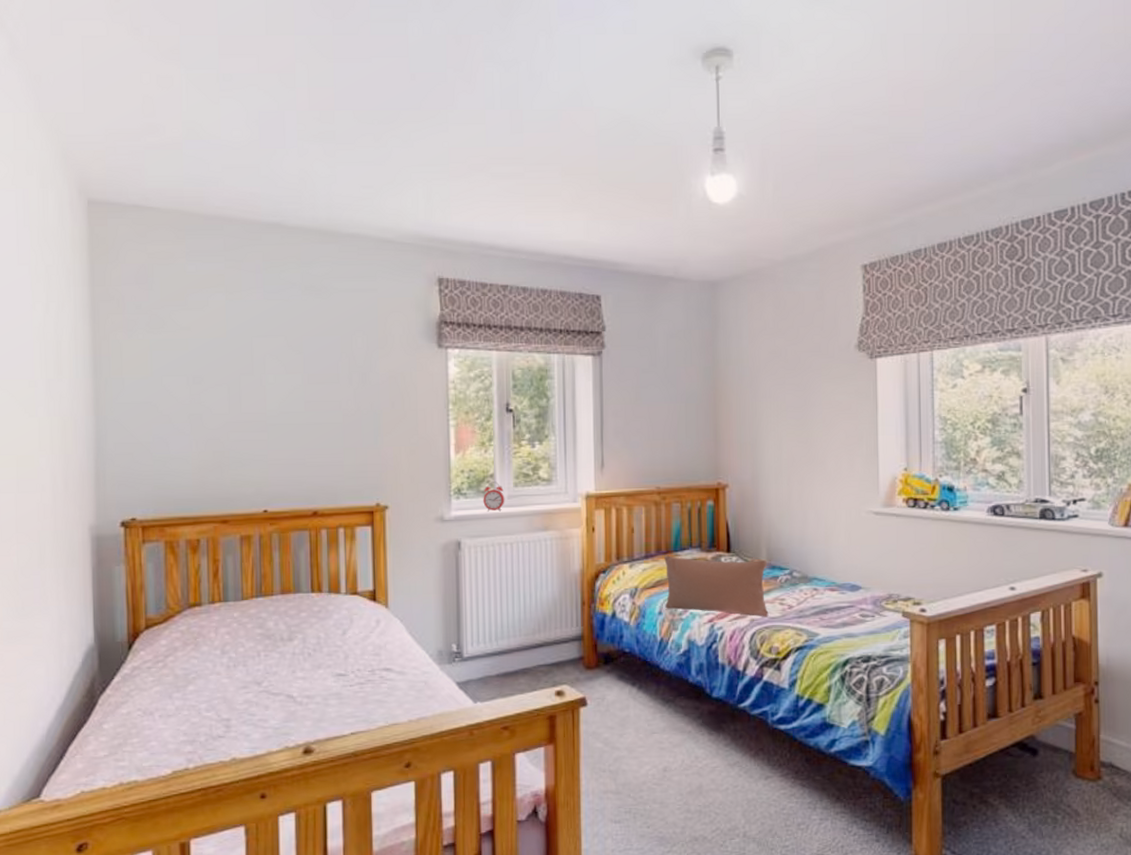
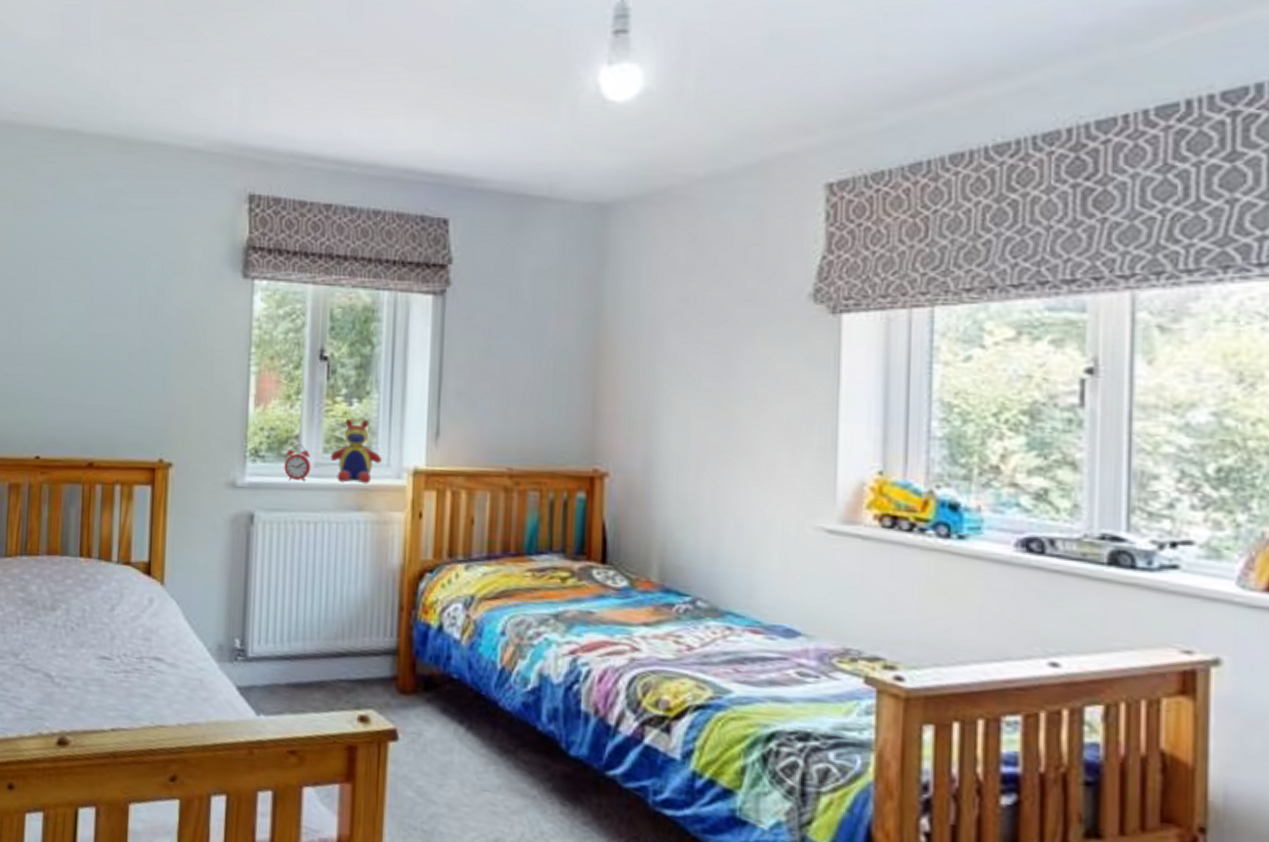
stuffed animal: none [520,457,561,510] -> present [330,418,382,484]
pillow: present [664,555,769,617] -> none [510,558,658,658]

